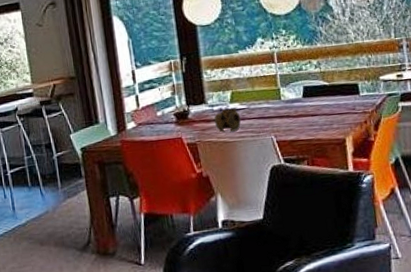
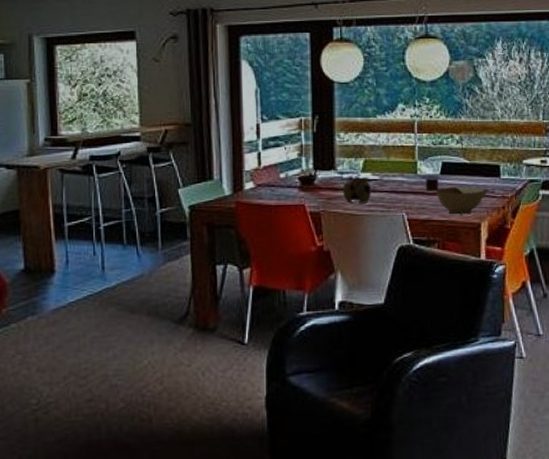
bowl: none [289,101,351,134] -> present [425,178,490,216]

